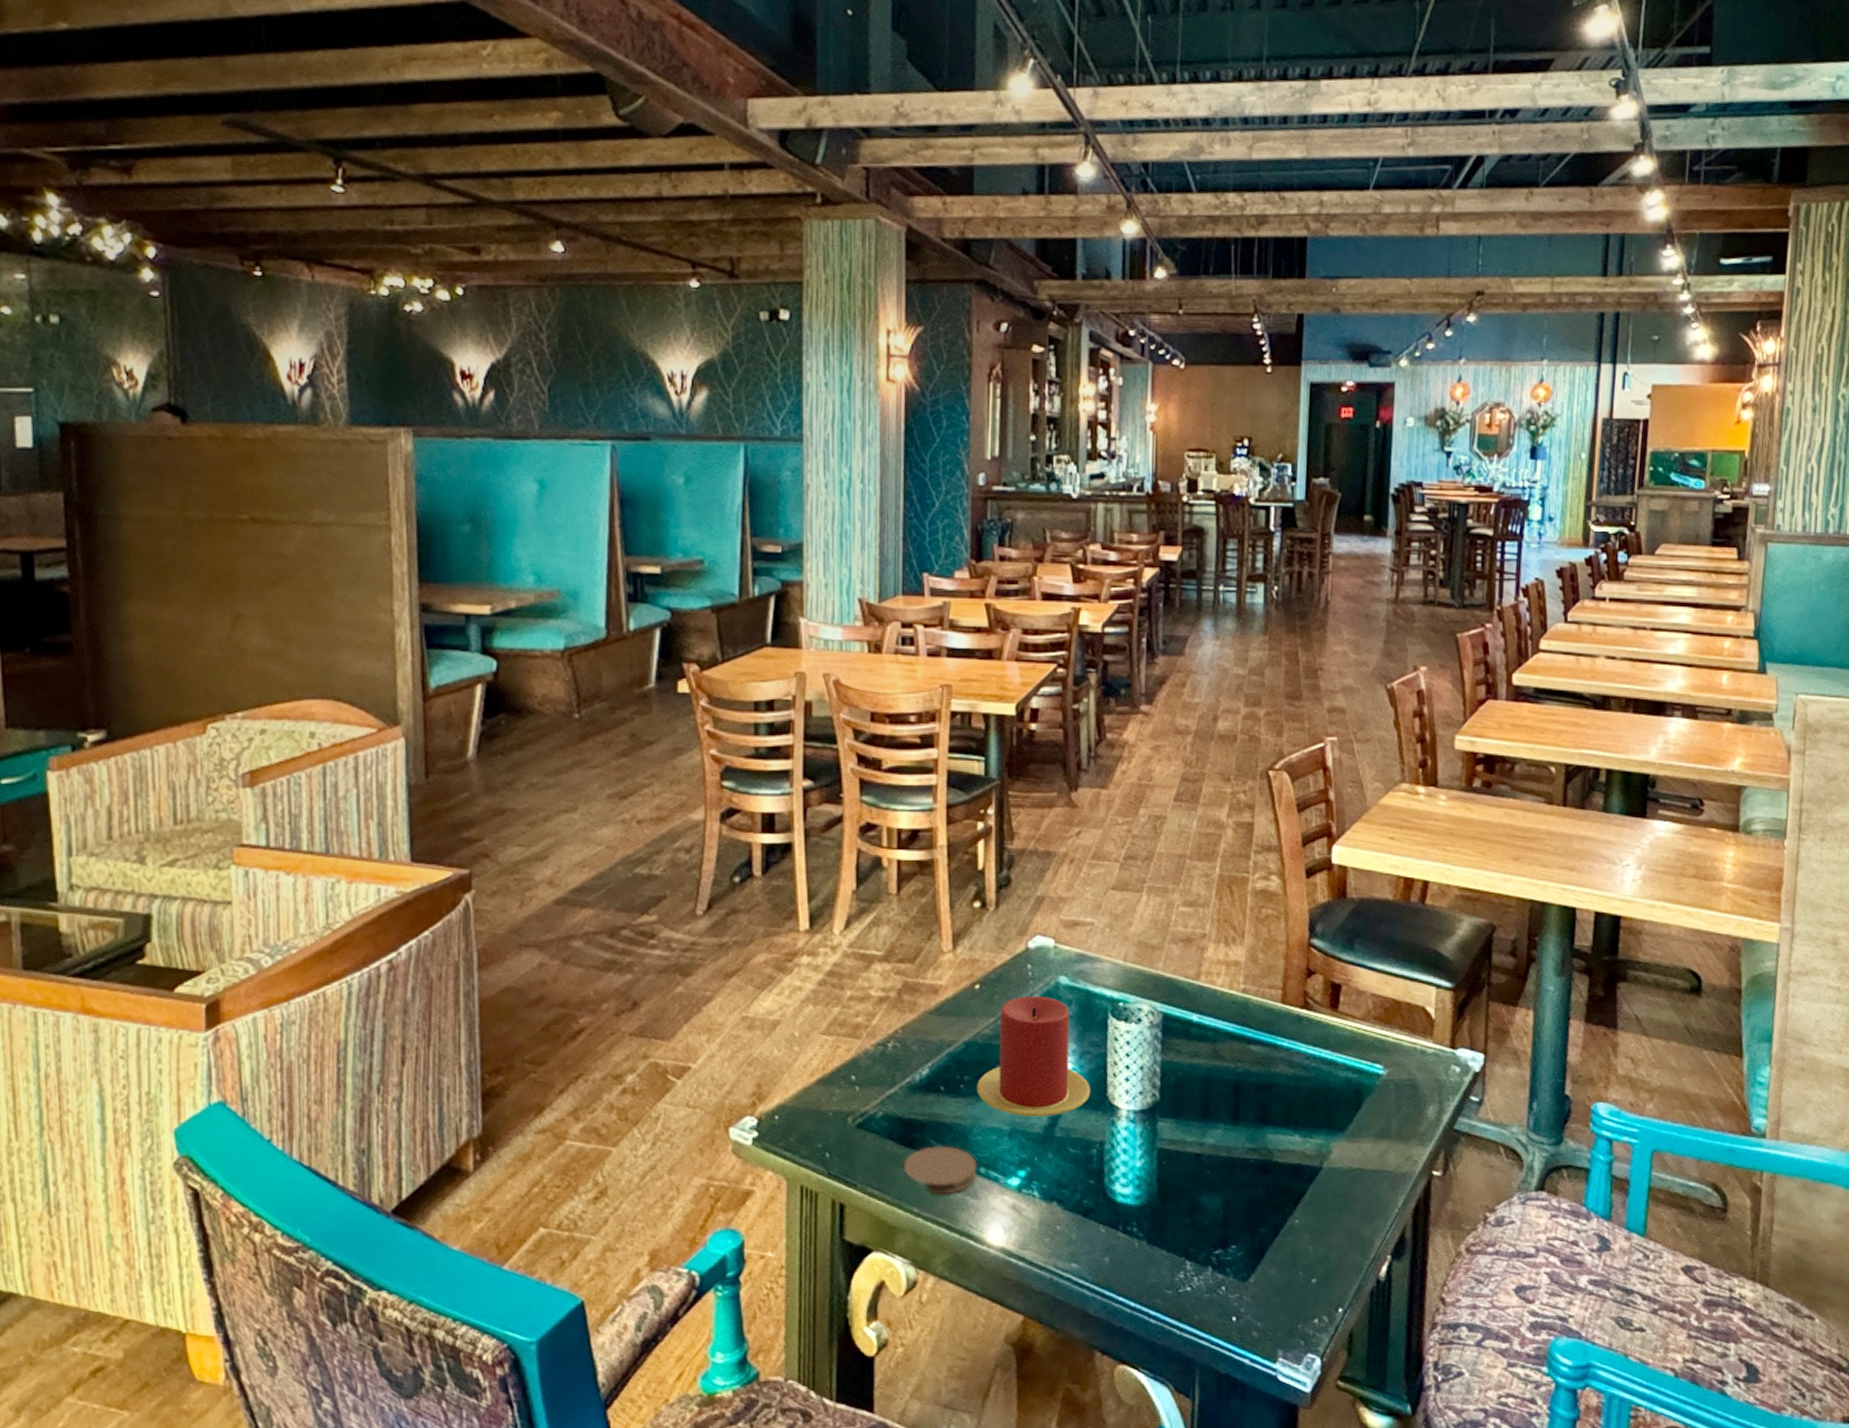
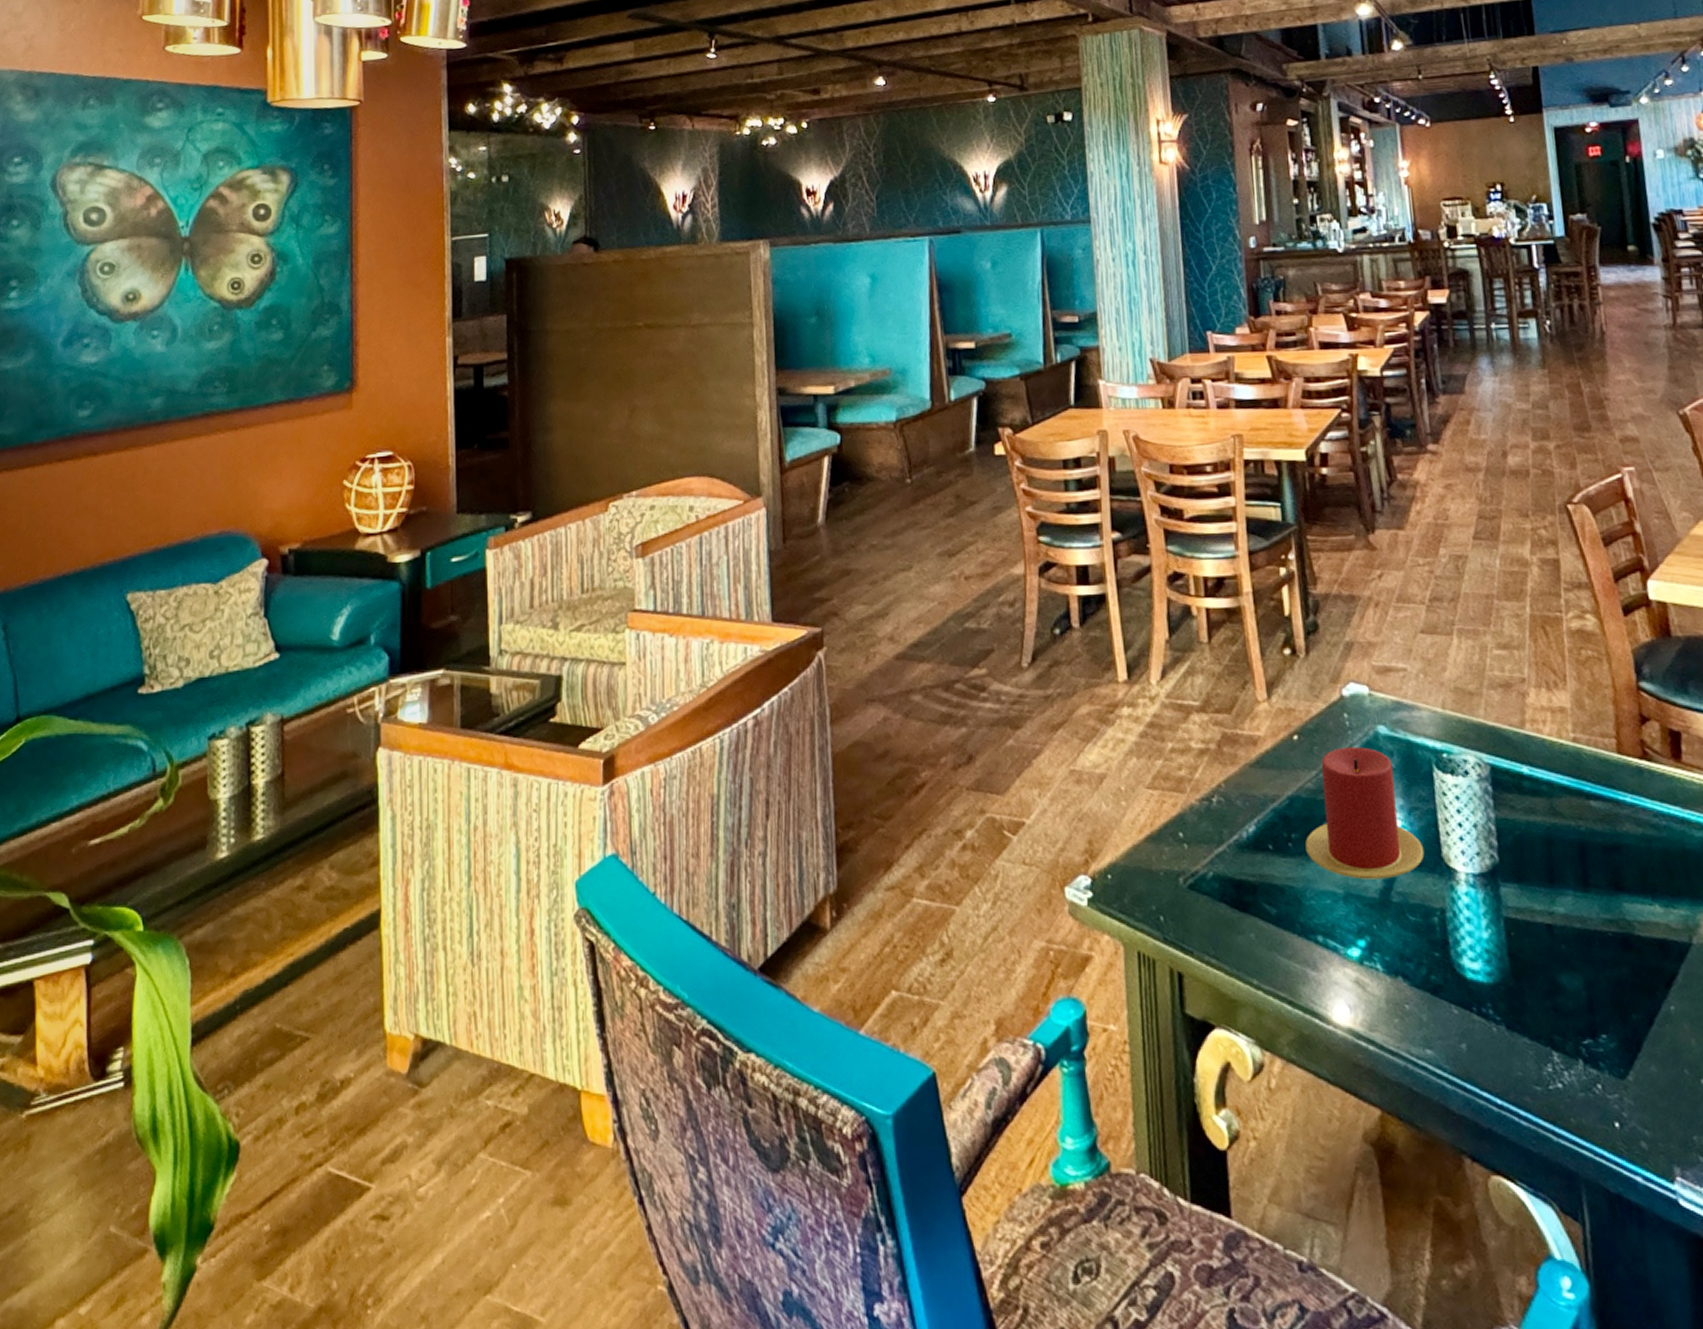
coaster: present [903,1146,977,1195] -> none [1238,910,1315,966]

